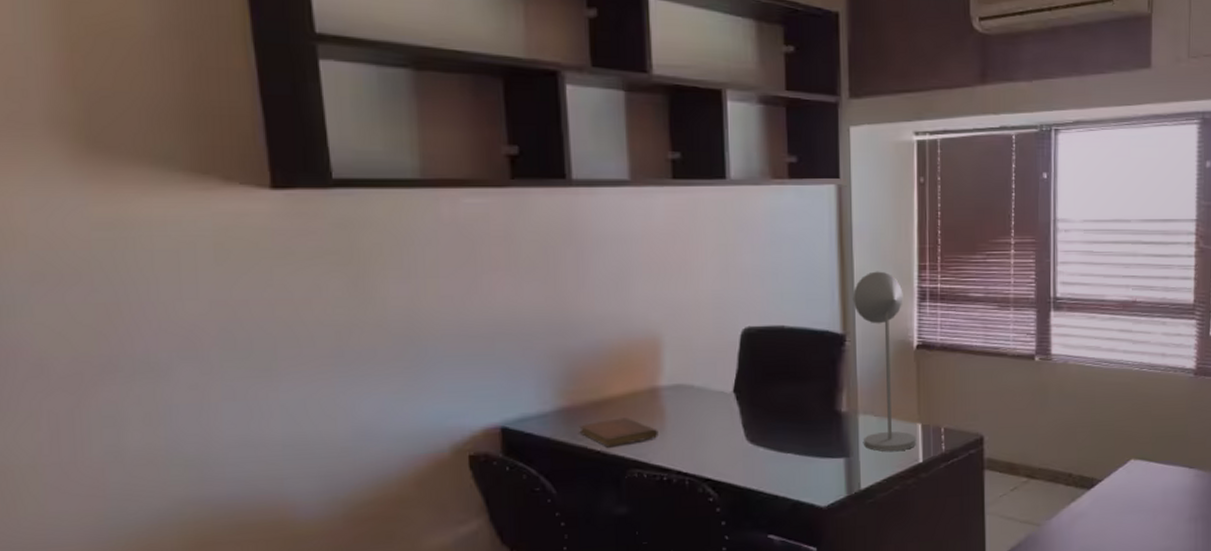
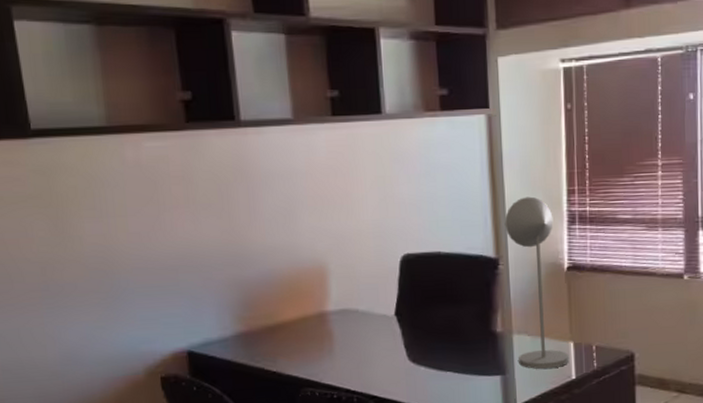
notebook: present [579,417,659,448] -> none [256,340,328,368]

